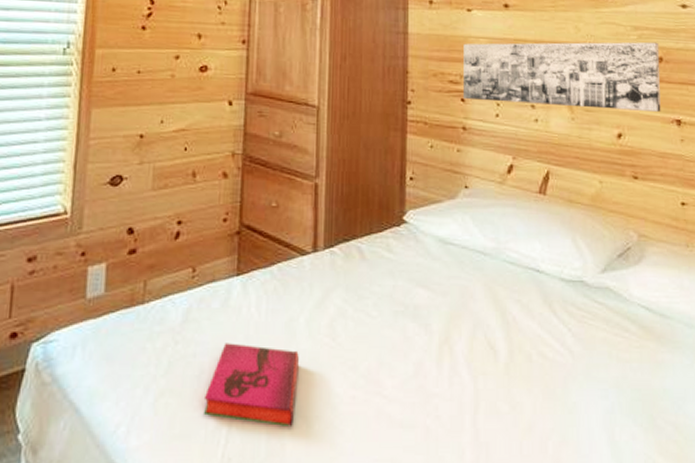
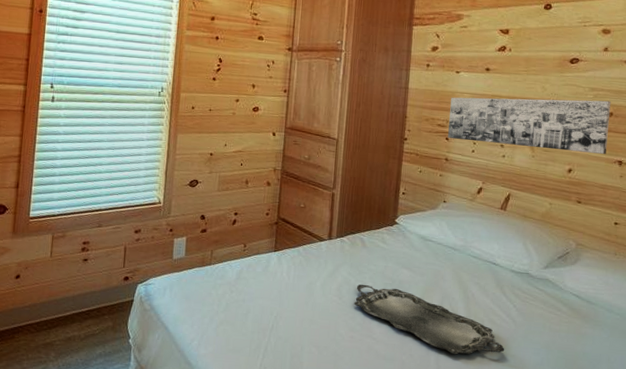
hardback book: present [203,343,299,426] -> none [249,294,315,351]
serving tray: none [353,315,563,410] -> present [354,284,505,355]

